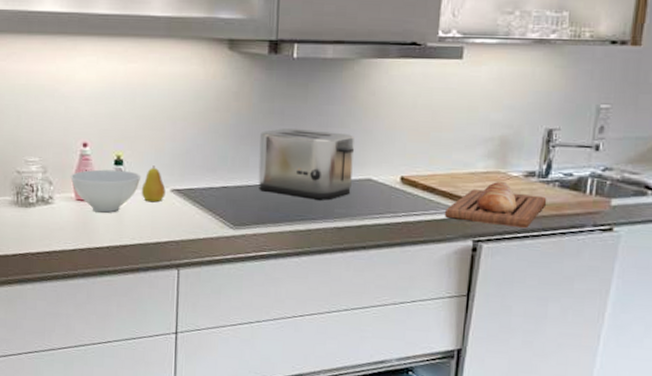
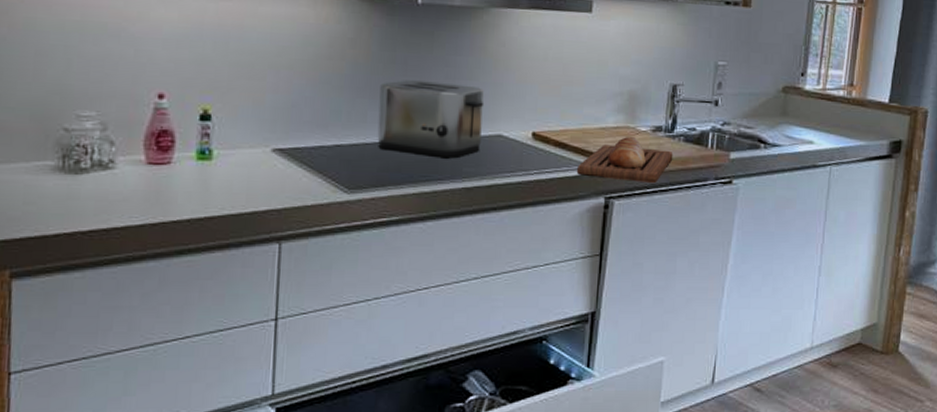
bowl: present [70,169,142,214] -> none [140,126,235,180]
fruit: present [141,165,166,203] -> none [234,121,266,165]

